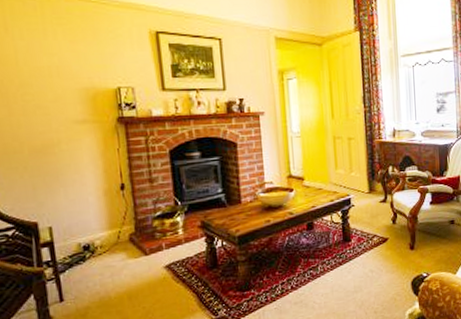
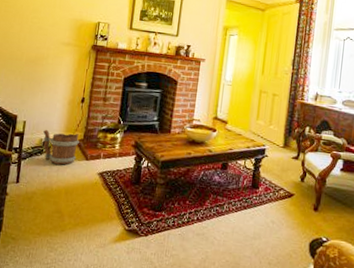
bucket: none [79,228,131,269] -> present [43,129,79,165]

